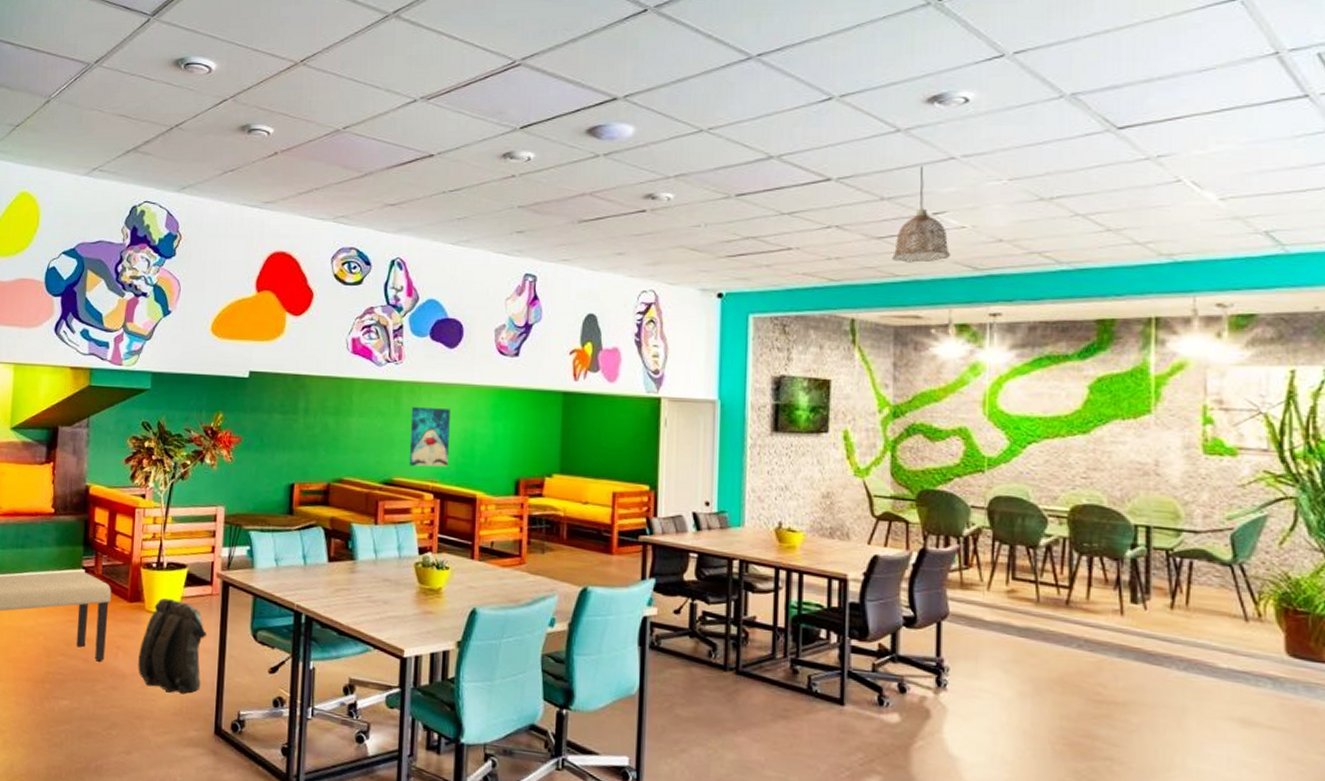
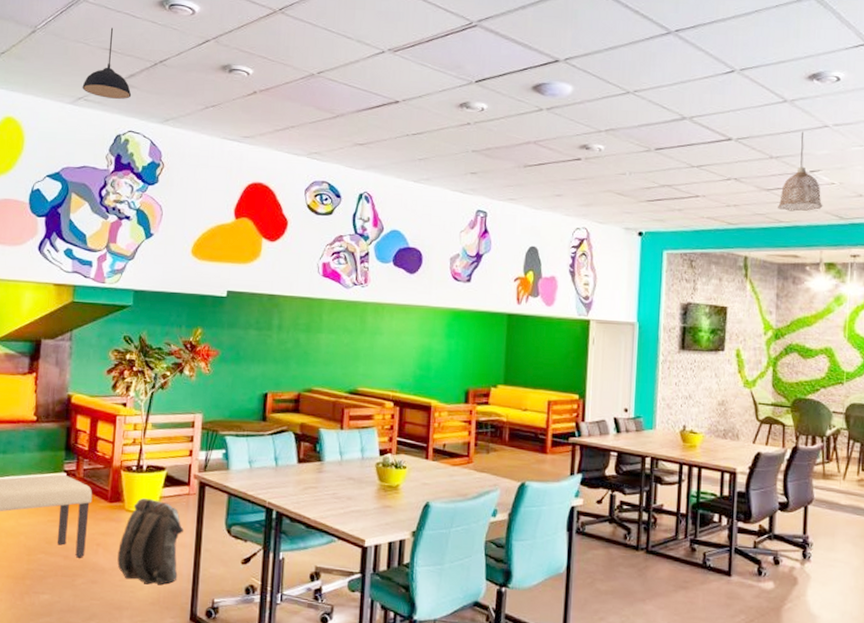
pendant light: none [97,92,147,168] -> present [82,27,132,99]
wall art: present [409,406,450,467] -> none [372,324,410,379]

